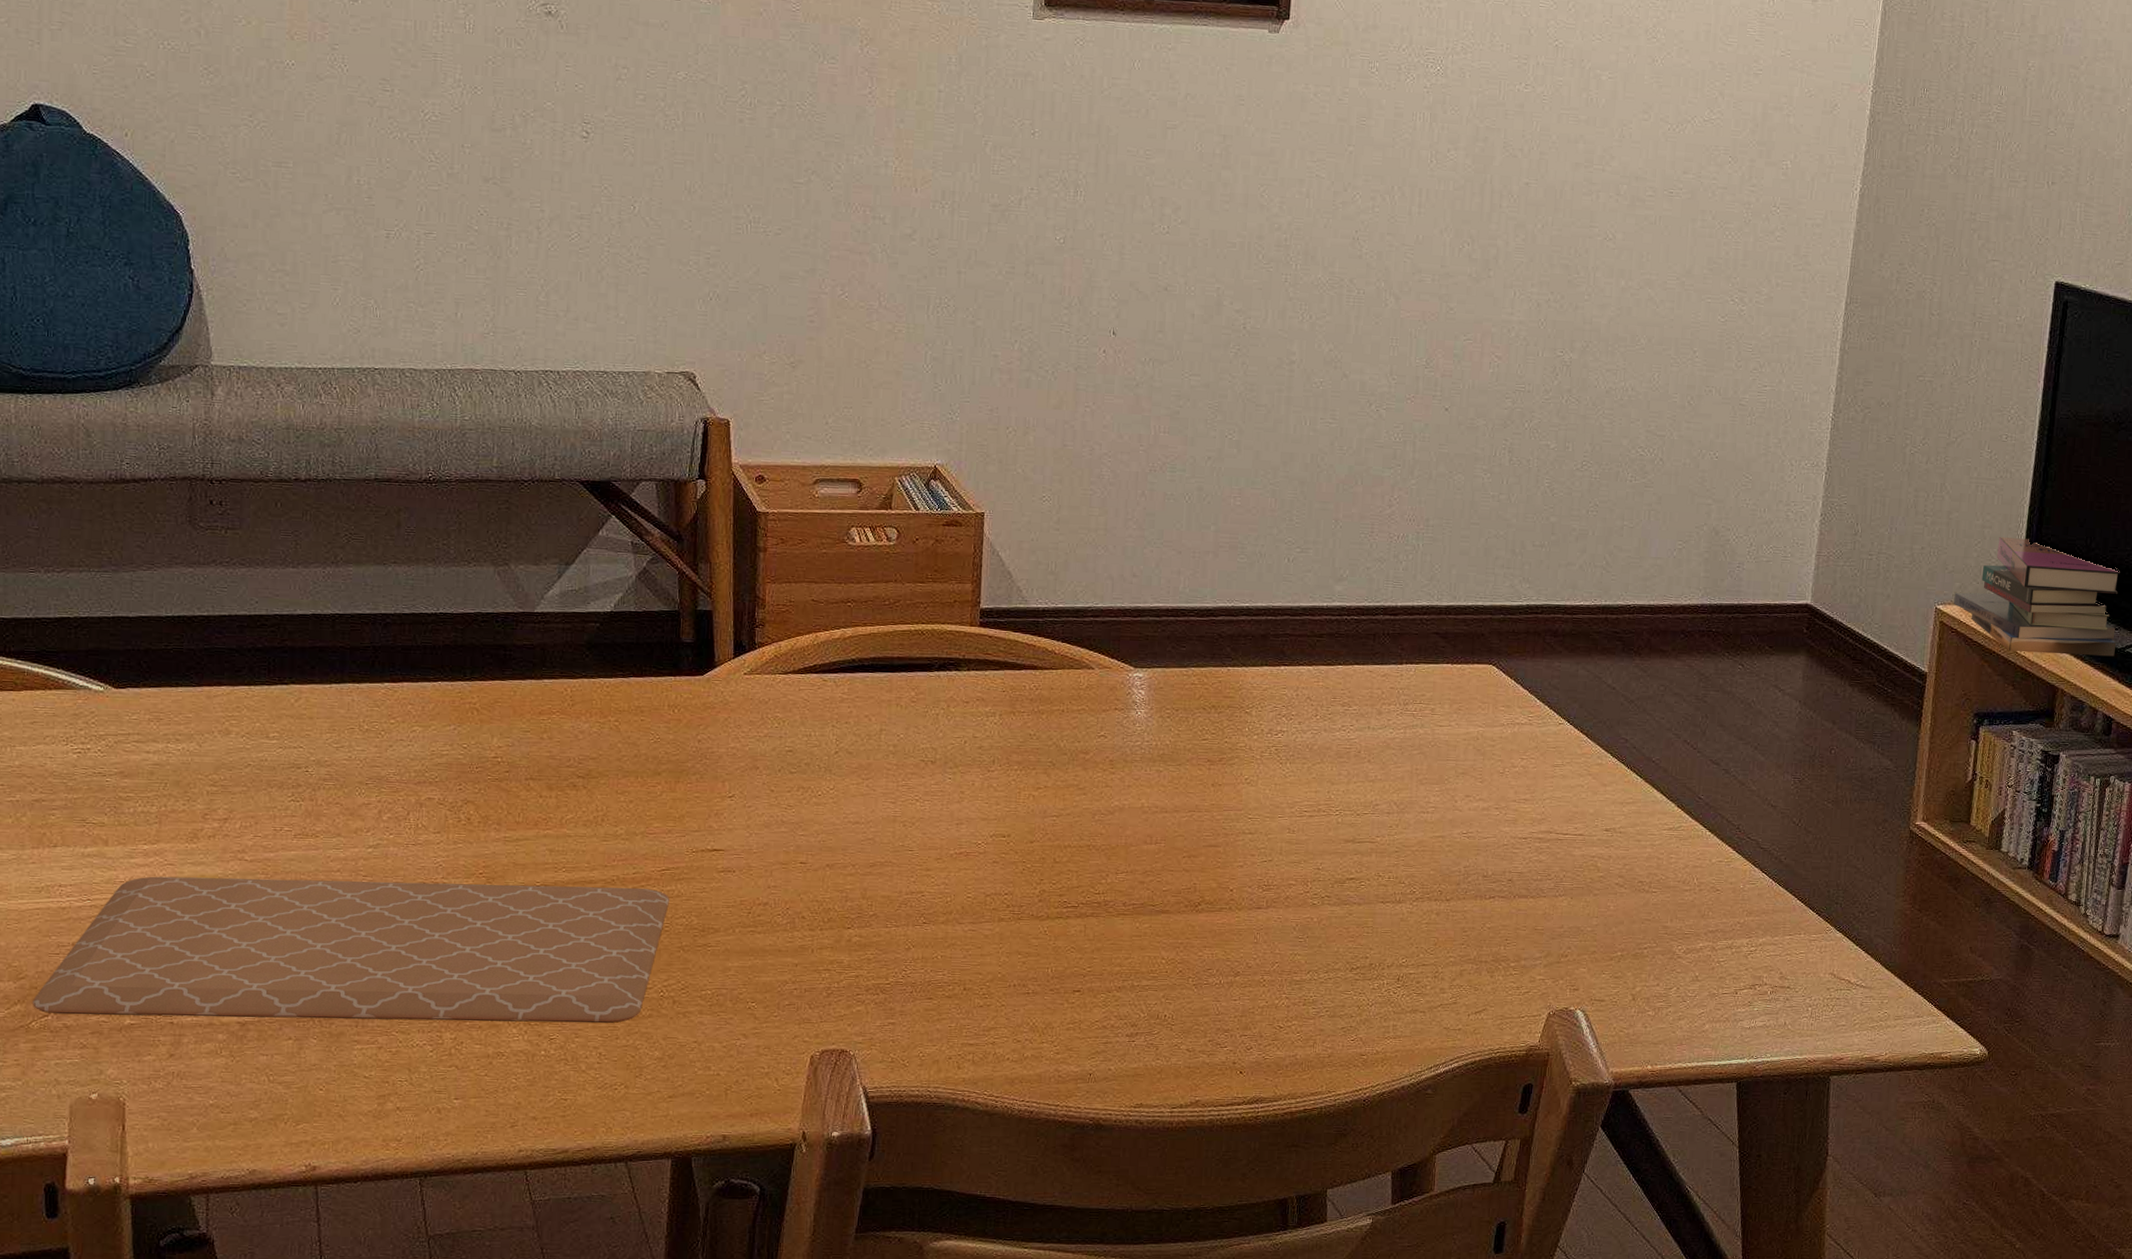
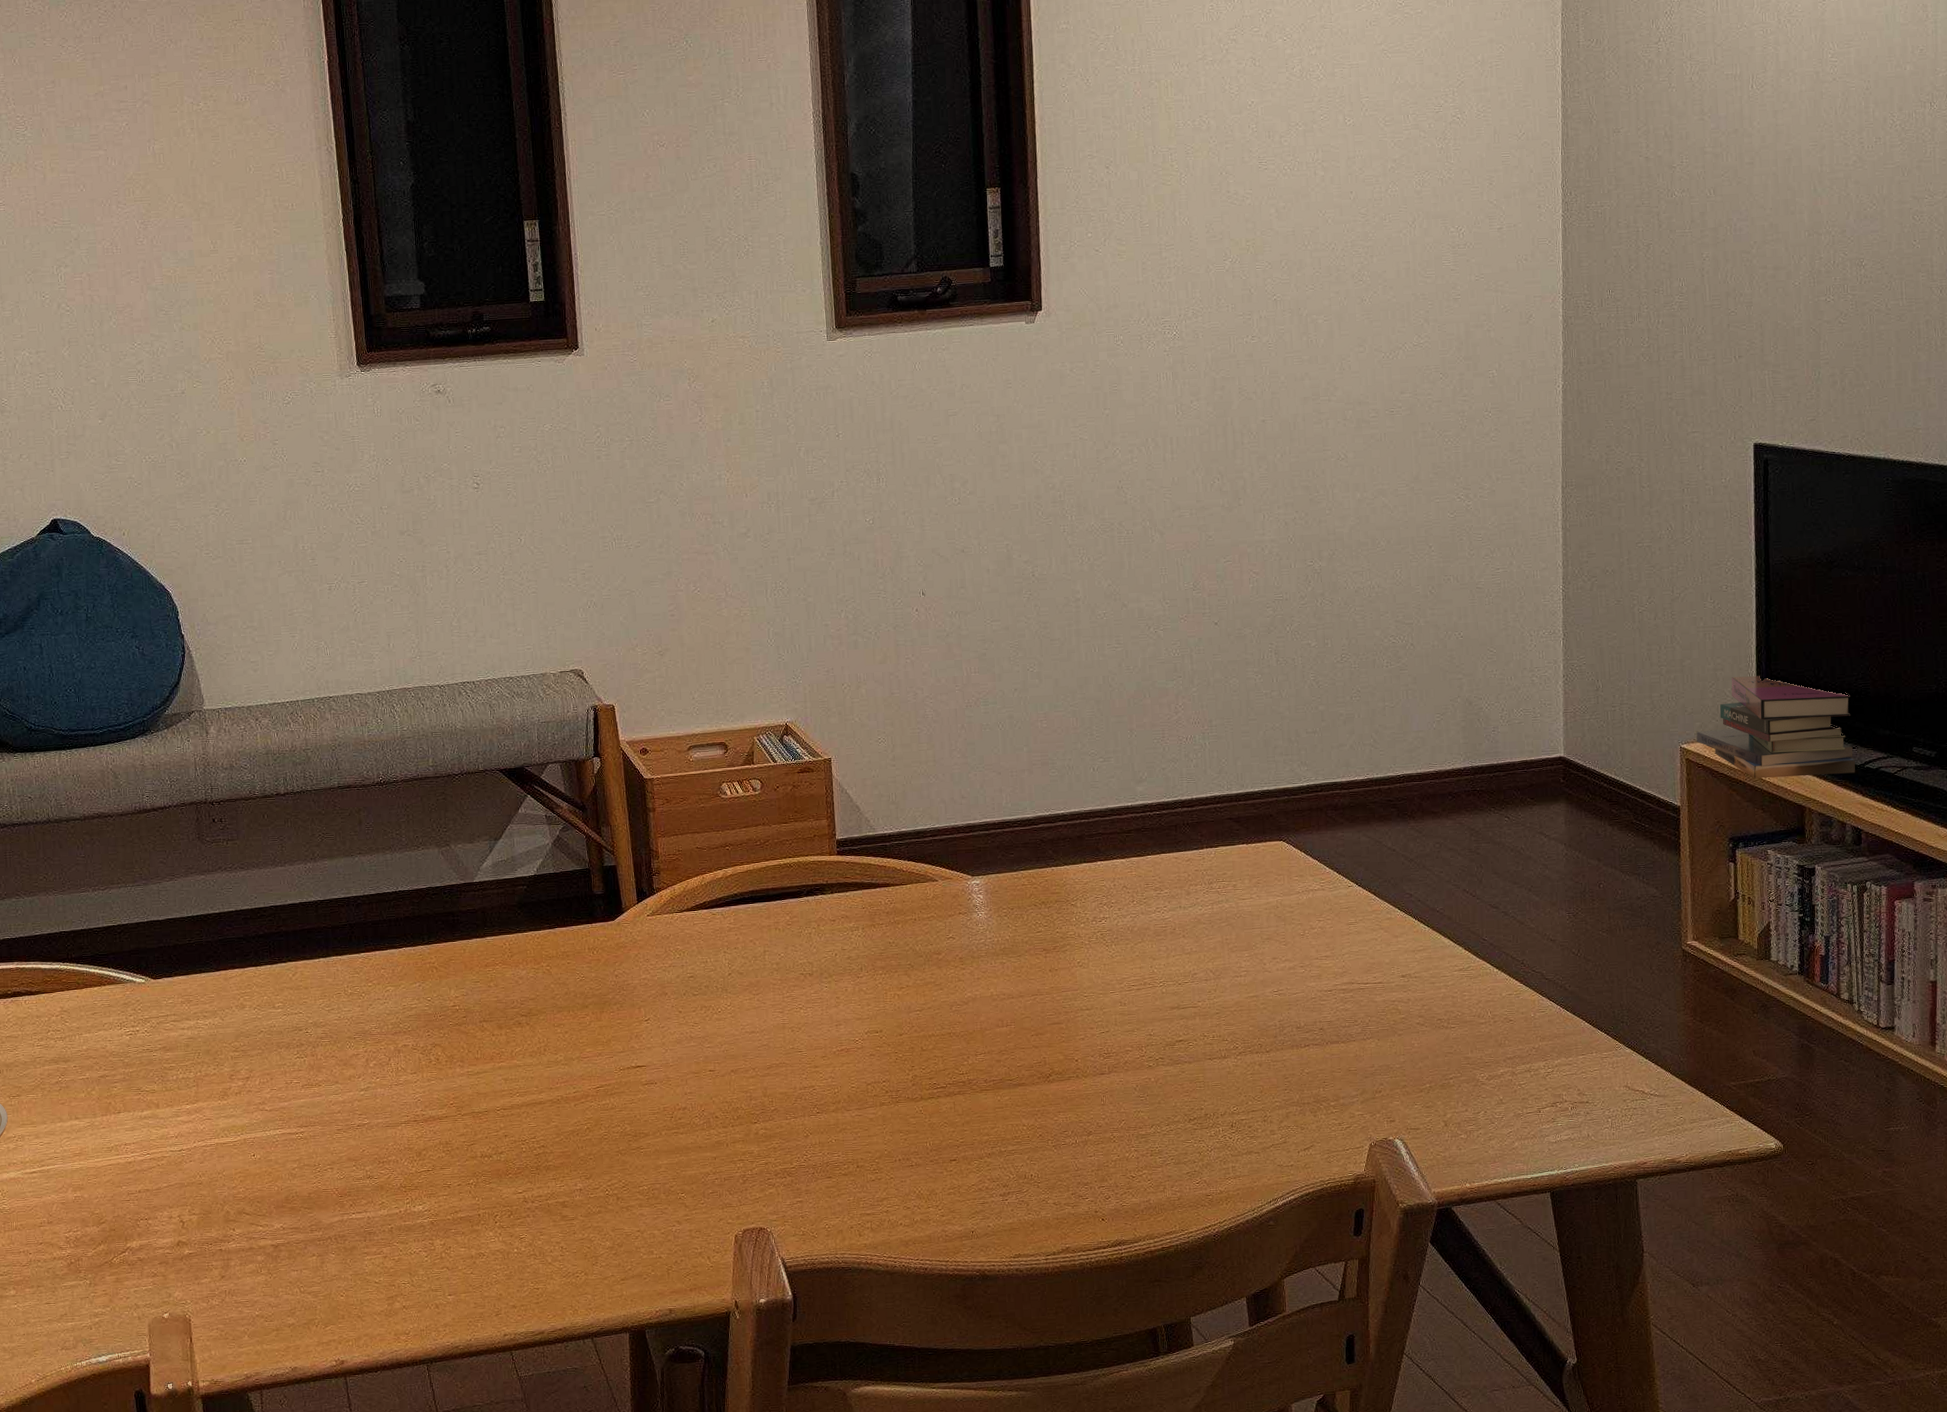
placemat: present [33,876,669,1023] -> none [113,1104,606,1250]

